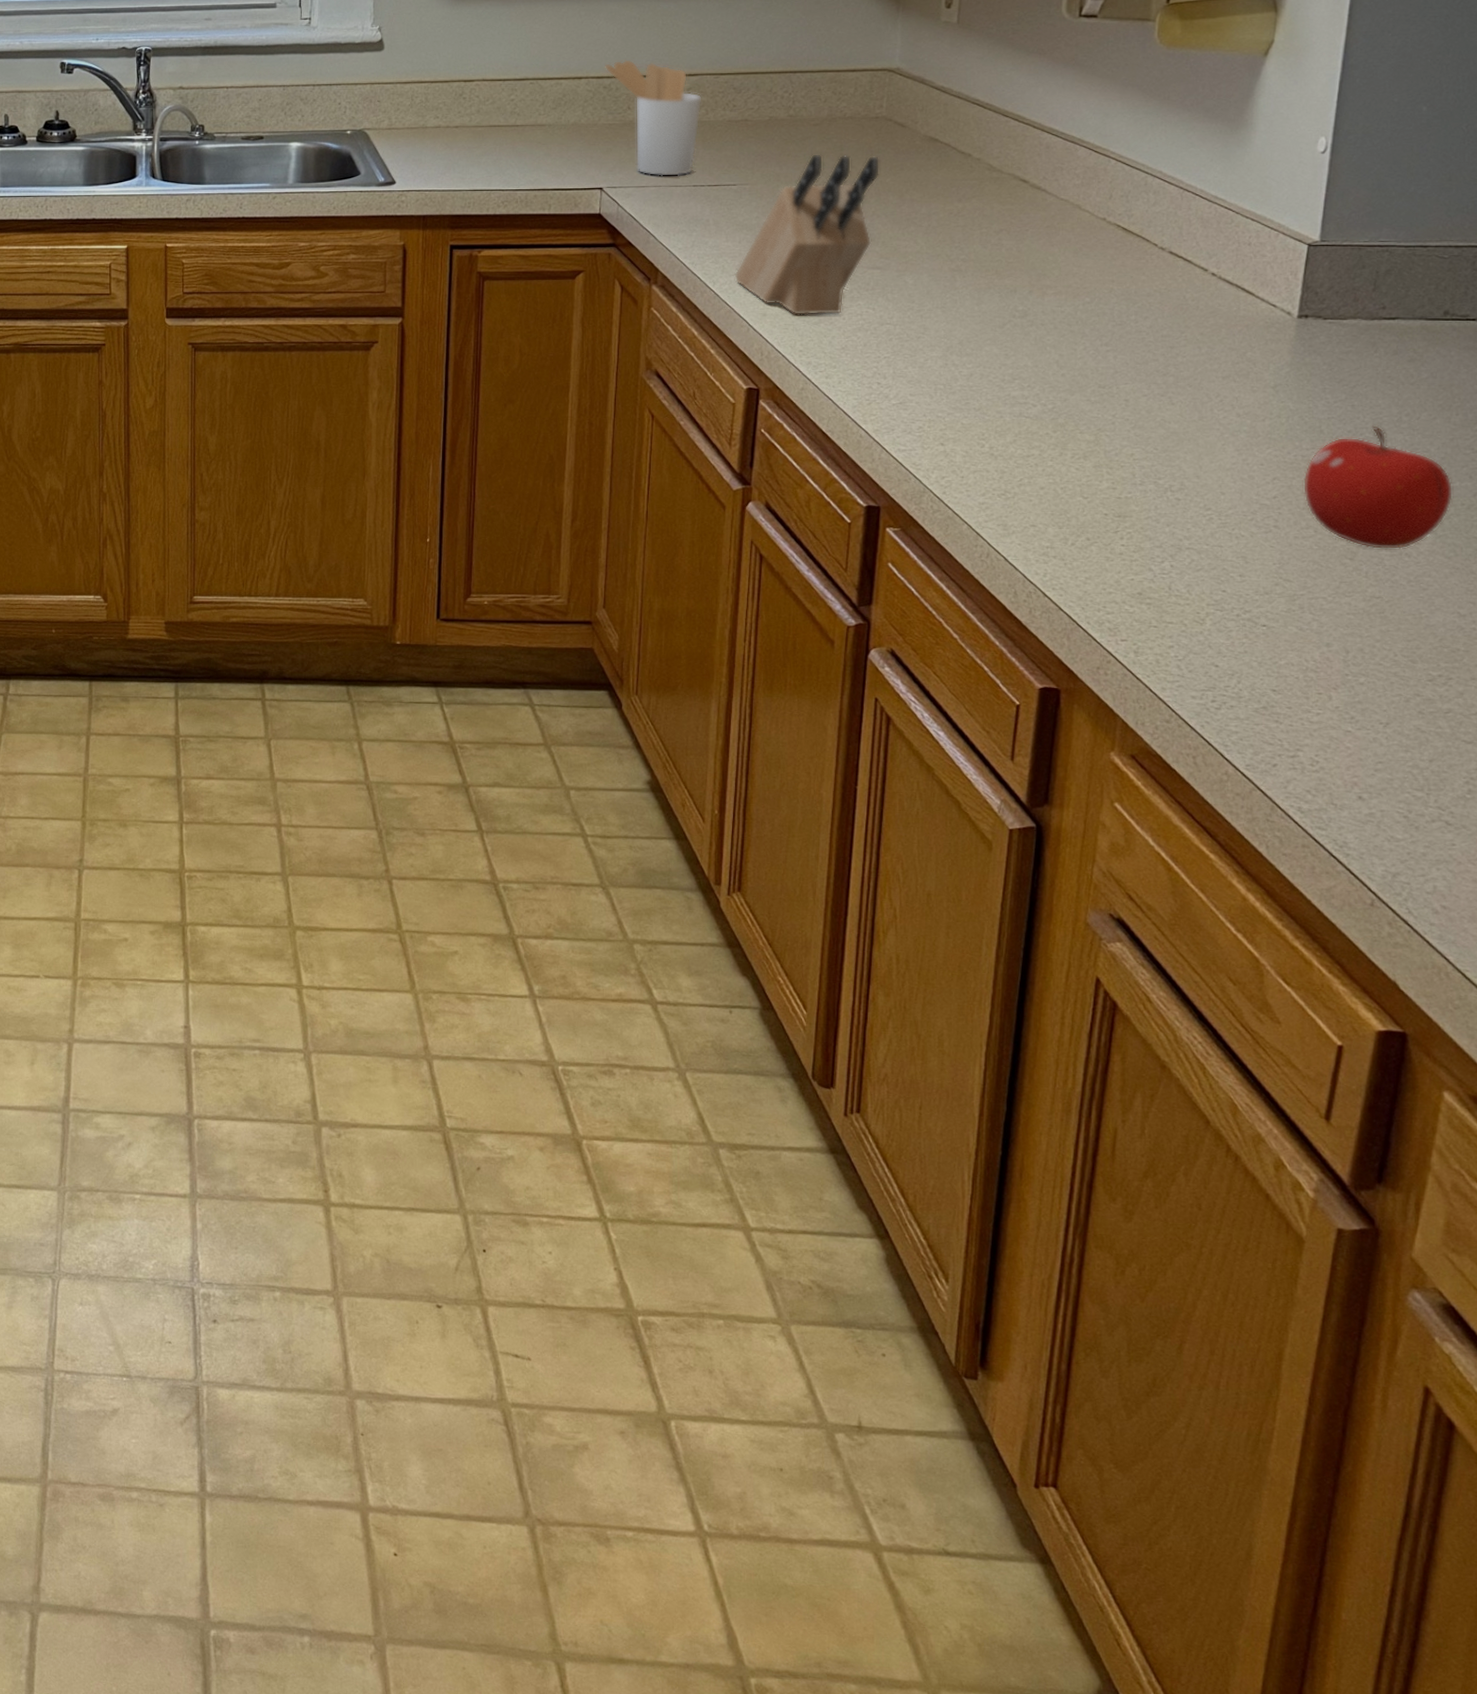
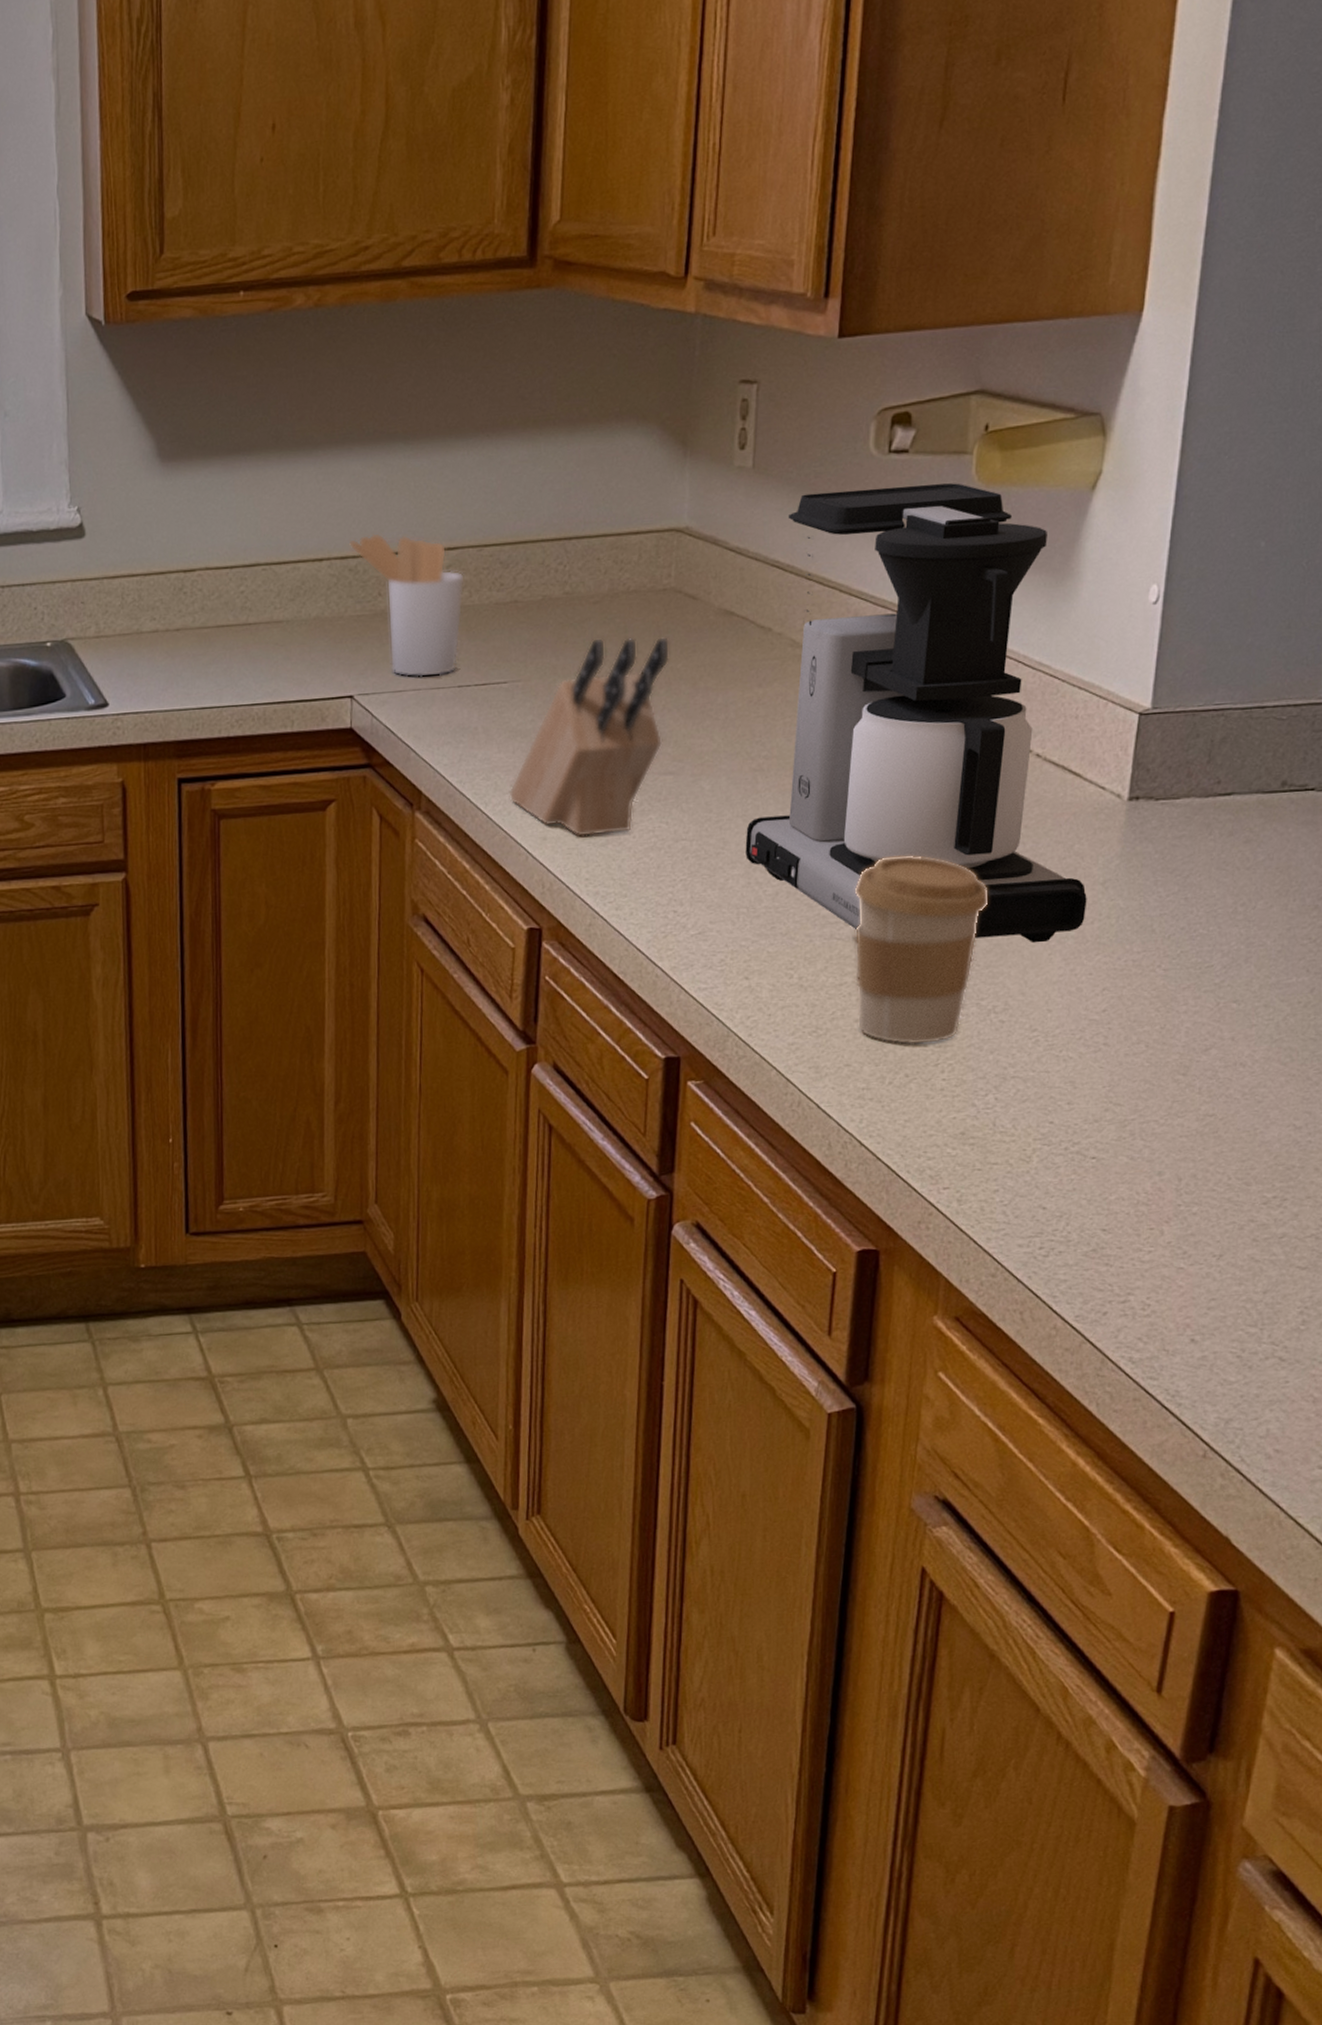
coffee maker: none [943,44,1259,434] -> present [745,483,1087,943]
coffee cup: none [1041,350,1165,514] -> present [854,855,987,1045]
fruit: present [1302,425,1454,550] -> none [1133,919,1290,1061]

